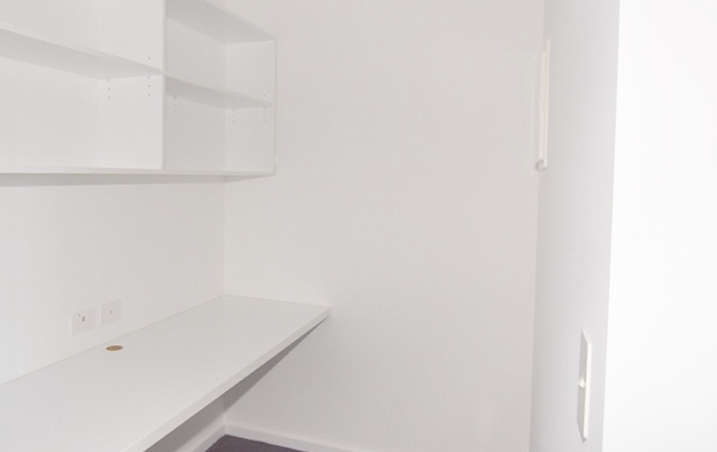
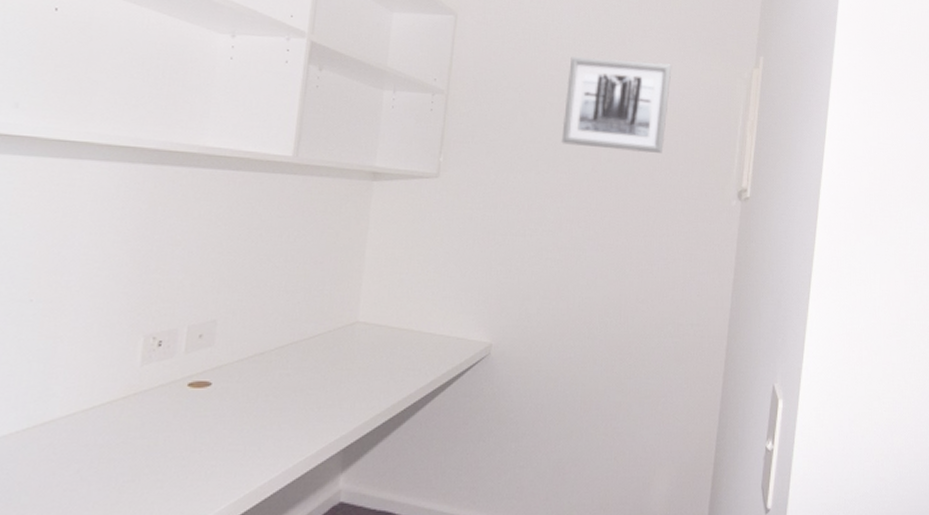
wall art: none [373,57,466,138] -> present [561,57,672,153]

